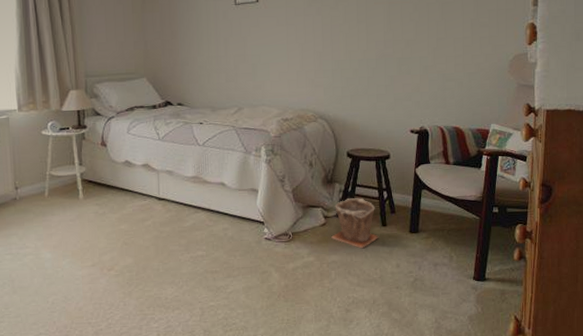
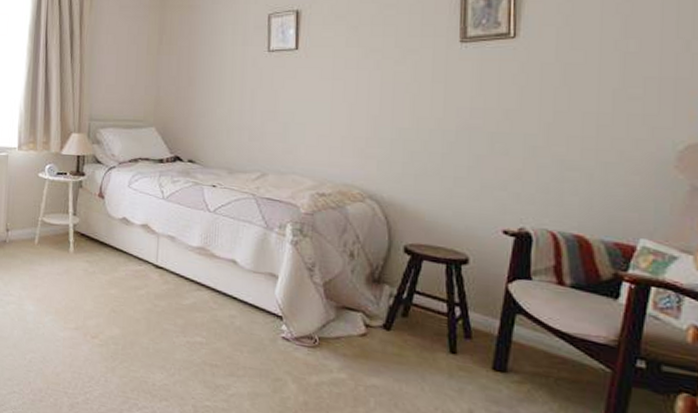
plant pot: present [331,198,379,249] -> none [373,307,444,378]

